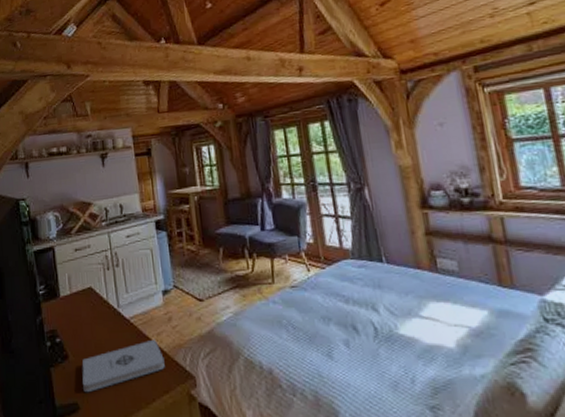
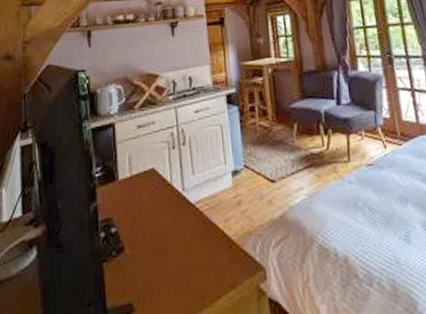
notepad: present [82,339,165,393] -> none [139,226,233,292]

